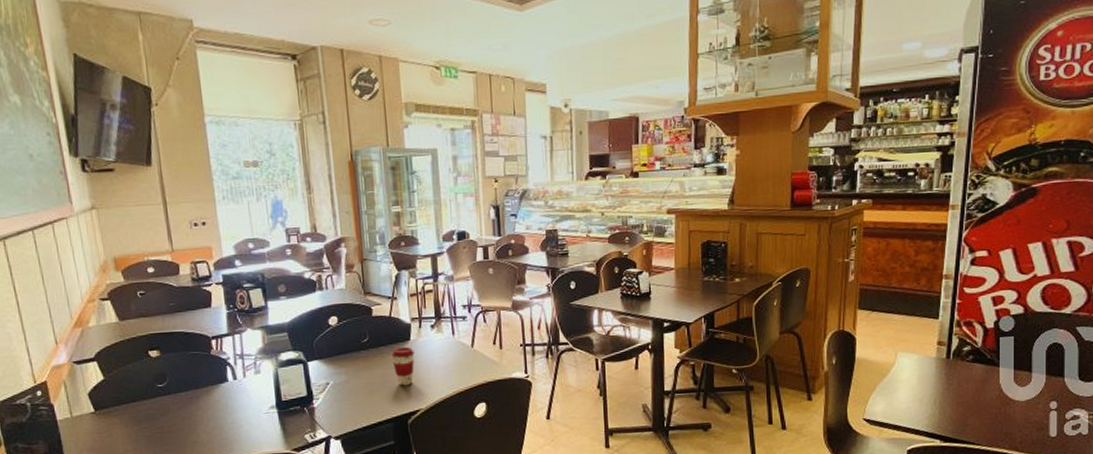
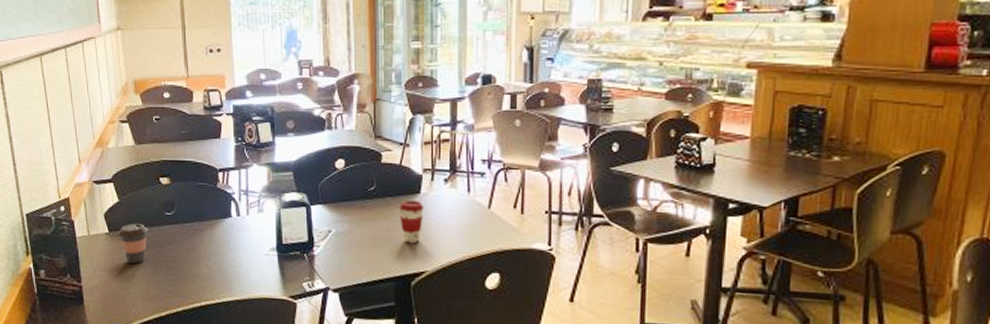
coffee cup: none [104,399,139,441] -> present [117,223,148,264]

